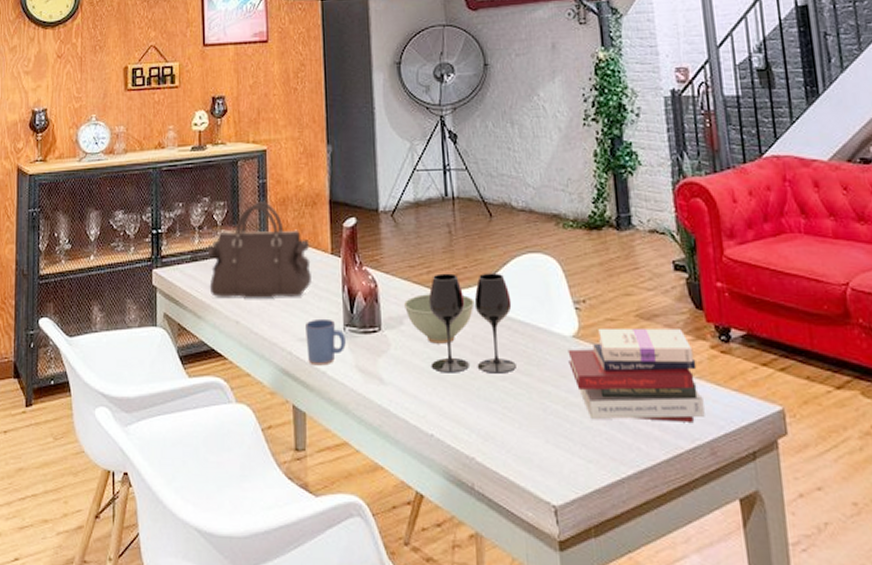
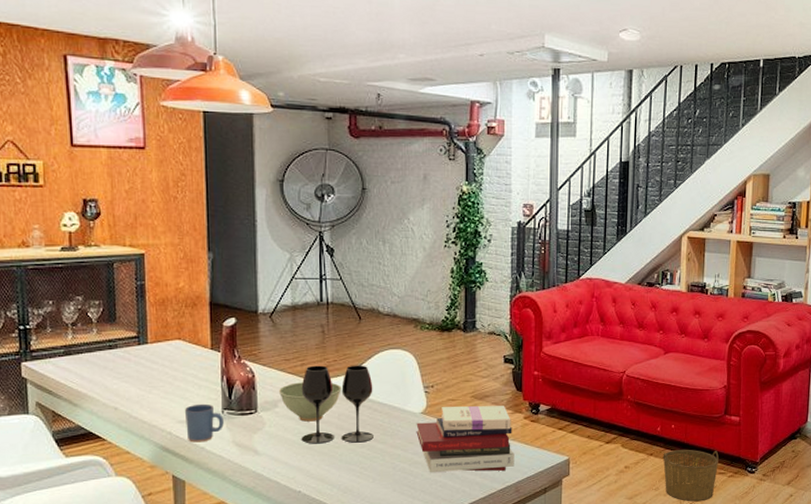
shoulder bag: present [207,202,311,299] -> none [82,302,191,388]

